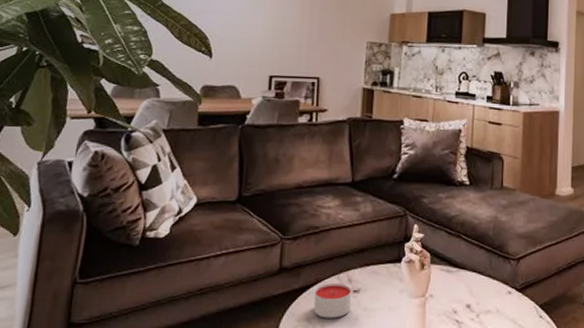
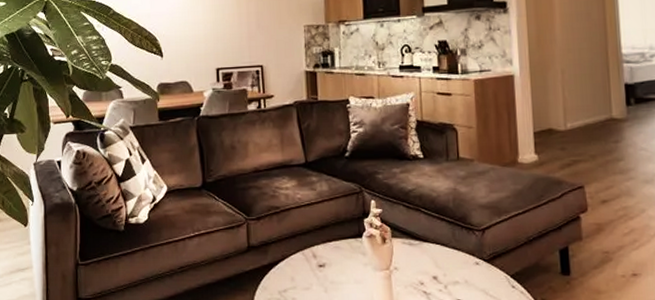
candle: present [313,283,352,318] -> none [282,259,319,291]

